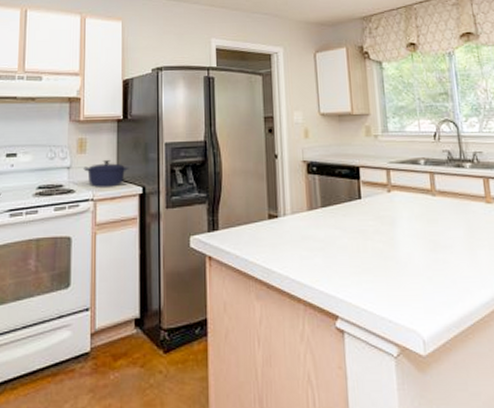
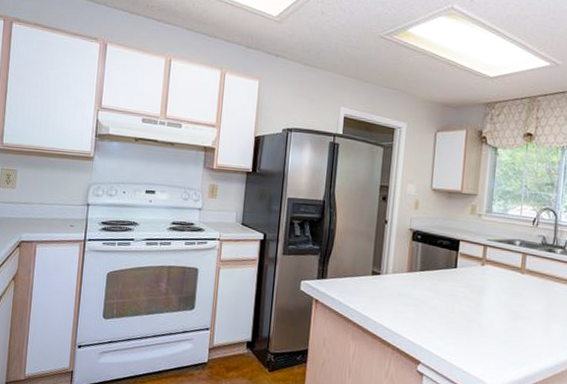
cooking pot: present [83,159,129,189] -> none [213,206,254,231]

